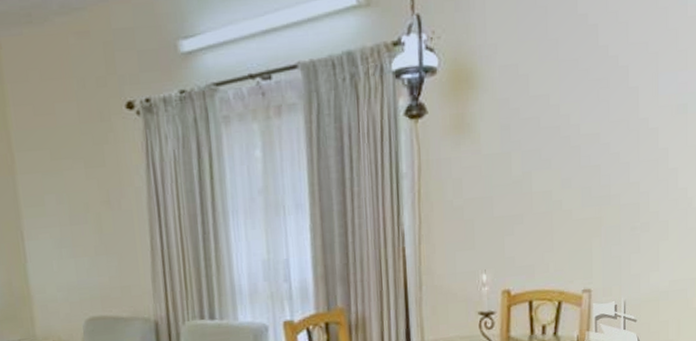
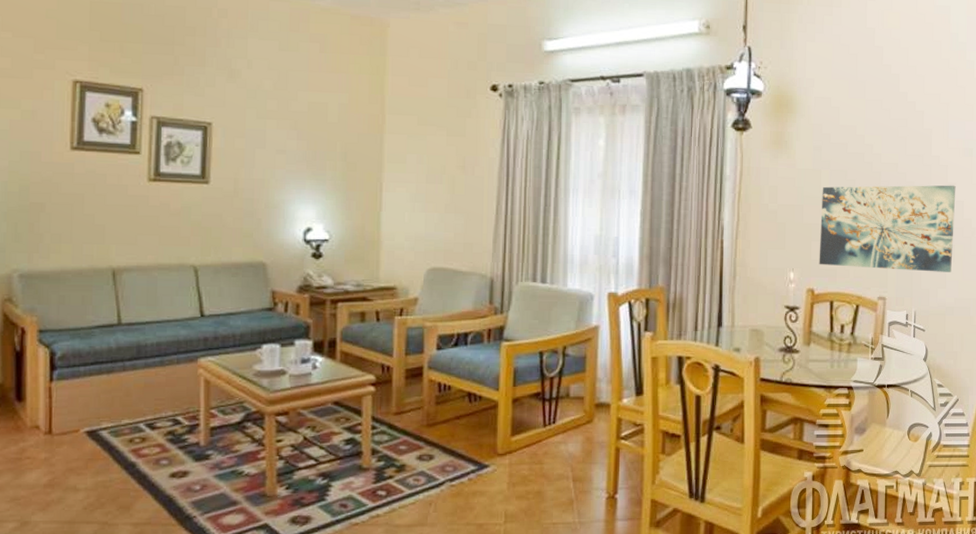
wall art: none [513,150,668,262] -> present [819,185,956,272]

